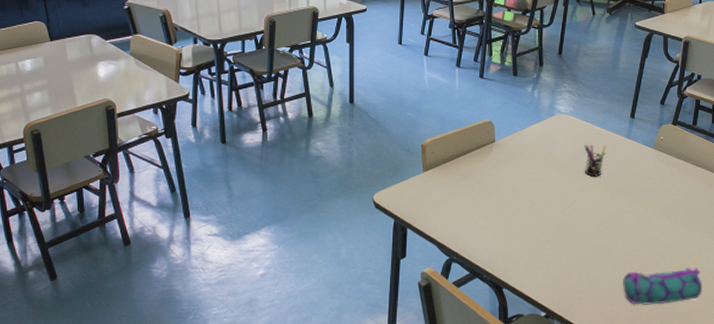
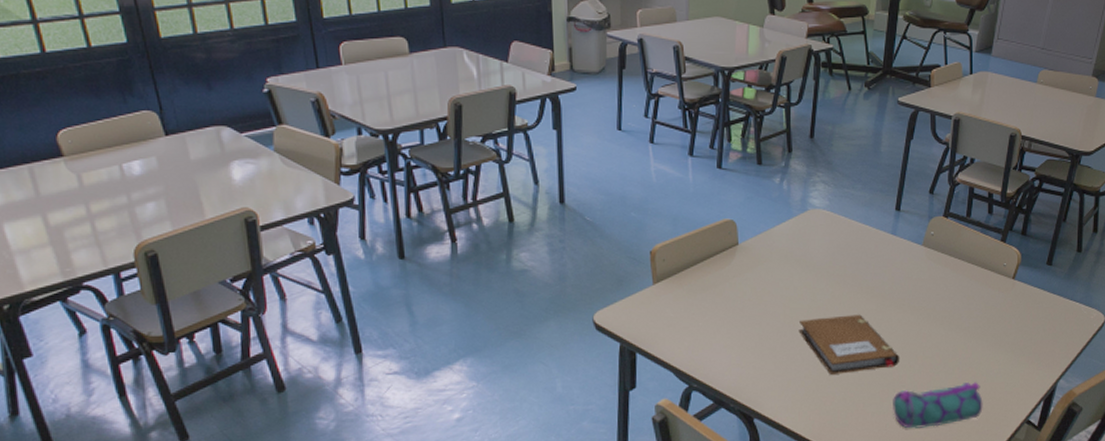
notebook: none [543,205,631,255] -> present [798,314,900,375]
pen holder: present [584,144,606,177] -> none [843,243,869,282]

